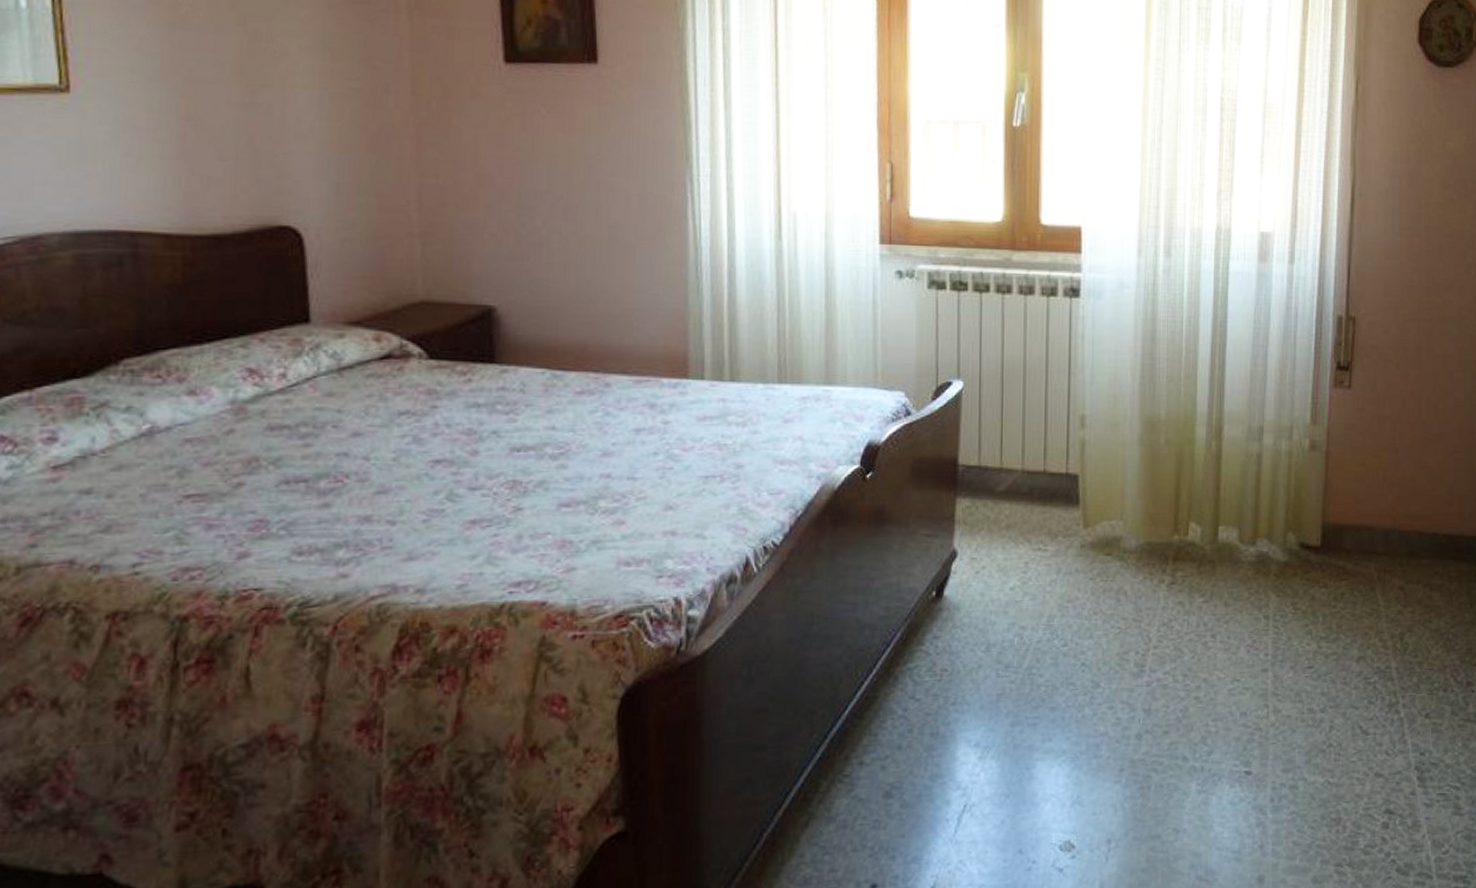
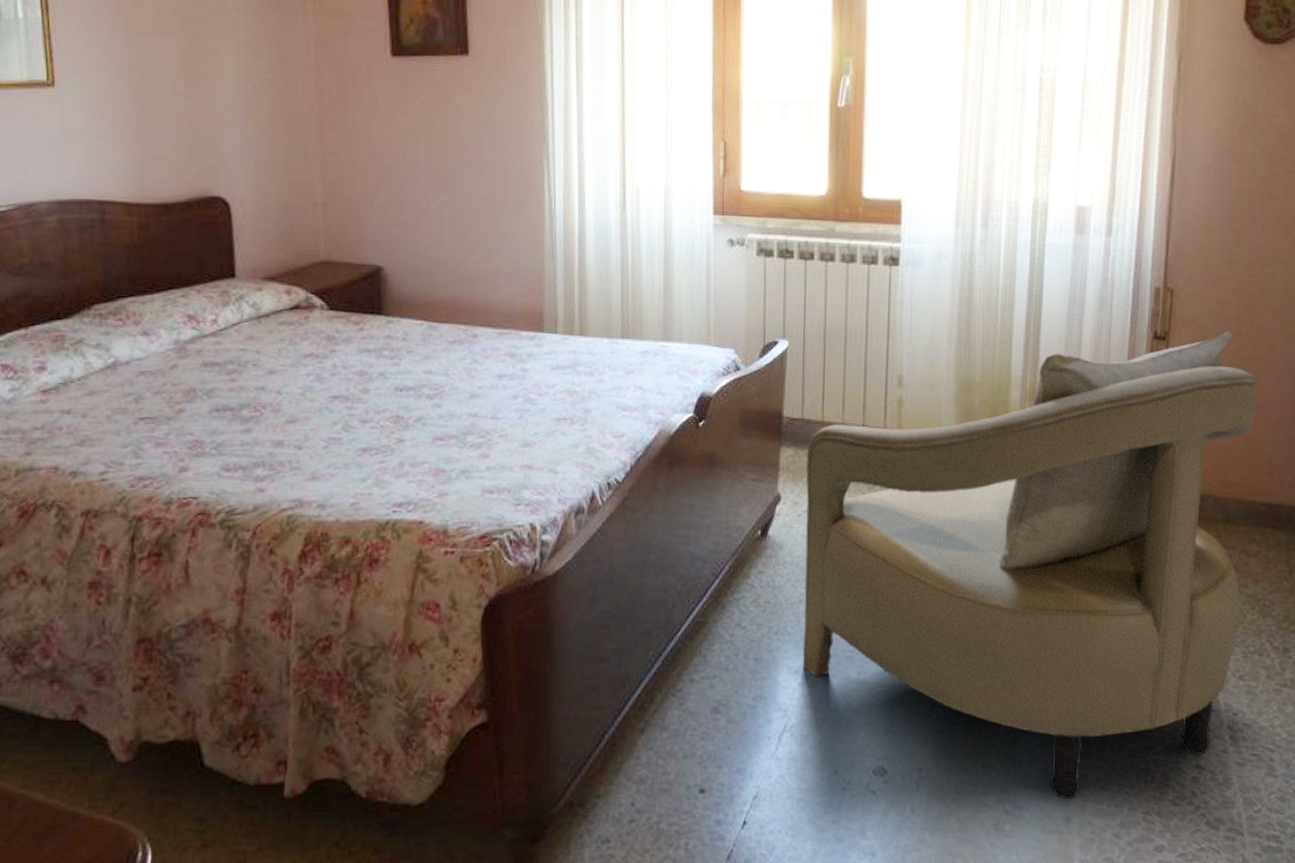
armchair: none [982,359,1436,859] -> present [802,331,1257,800]

